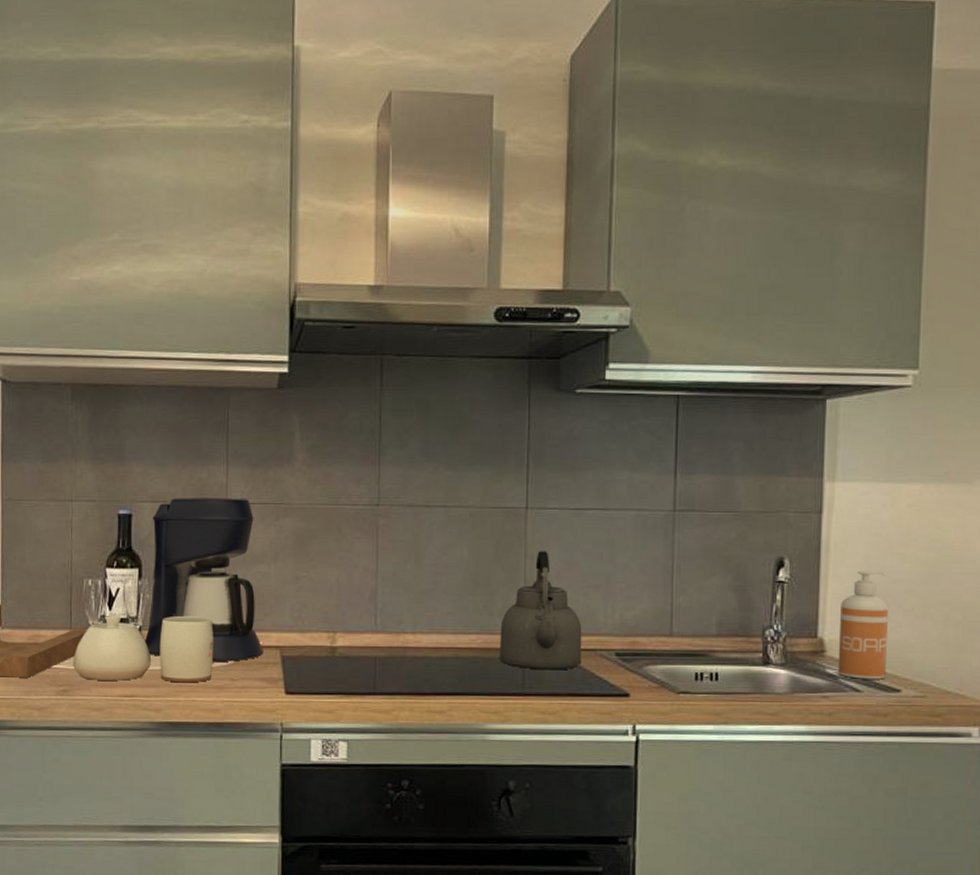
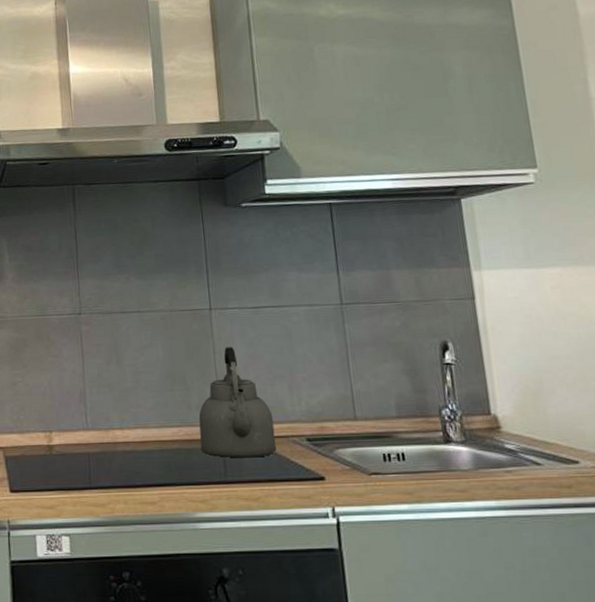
soap dispenser: present [837,570,888,679] -> none [507,349,562,453]

